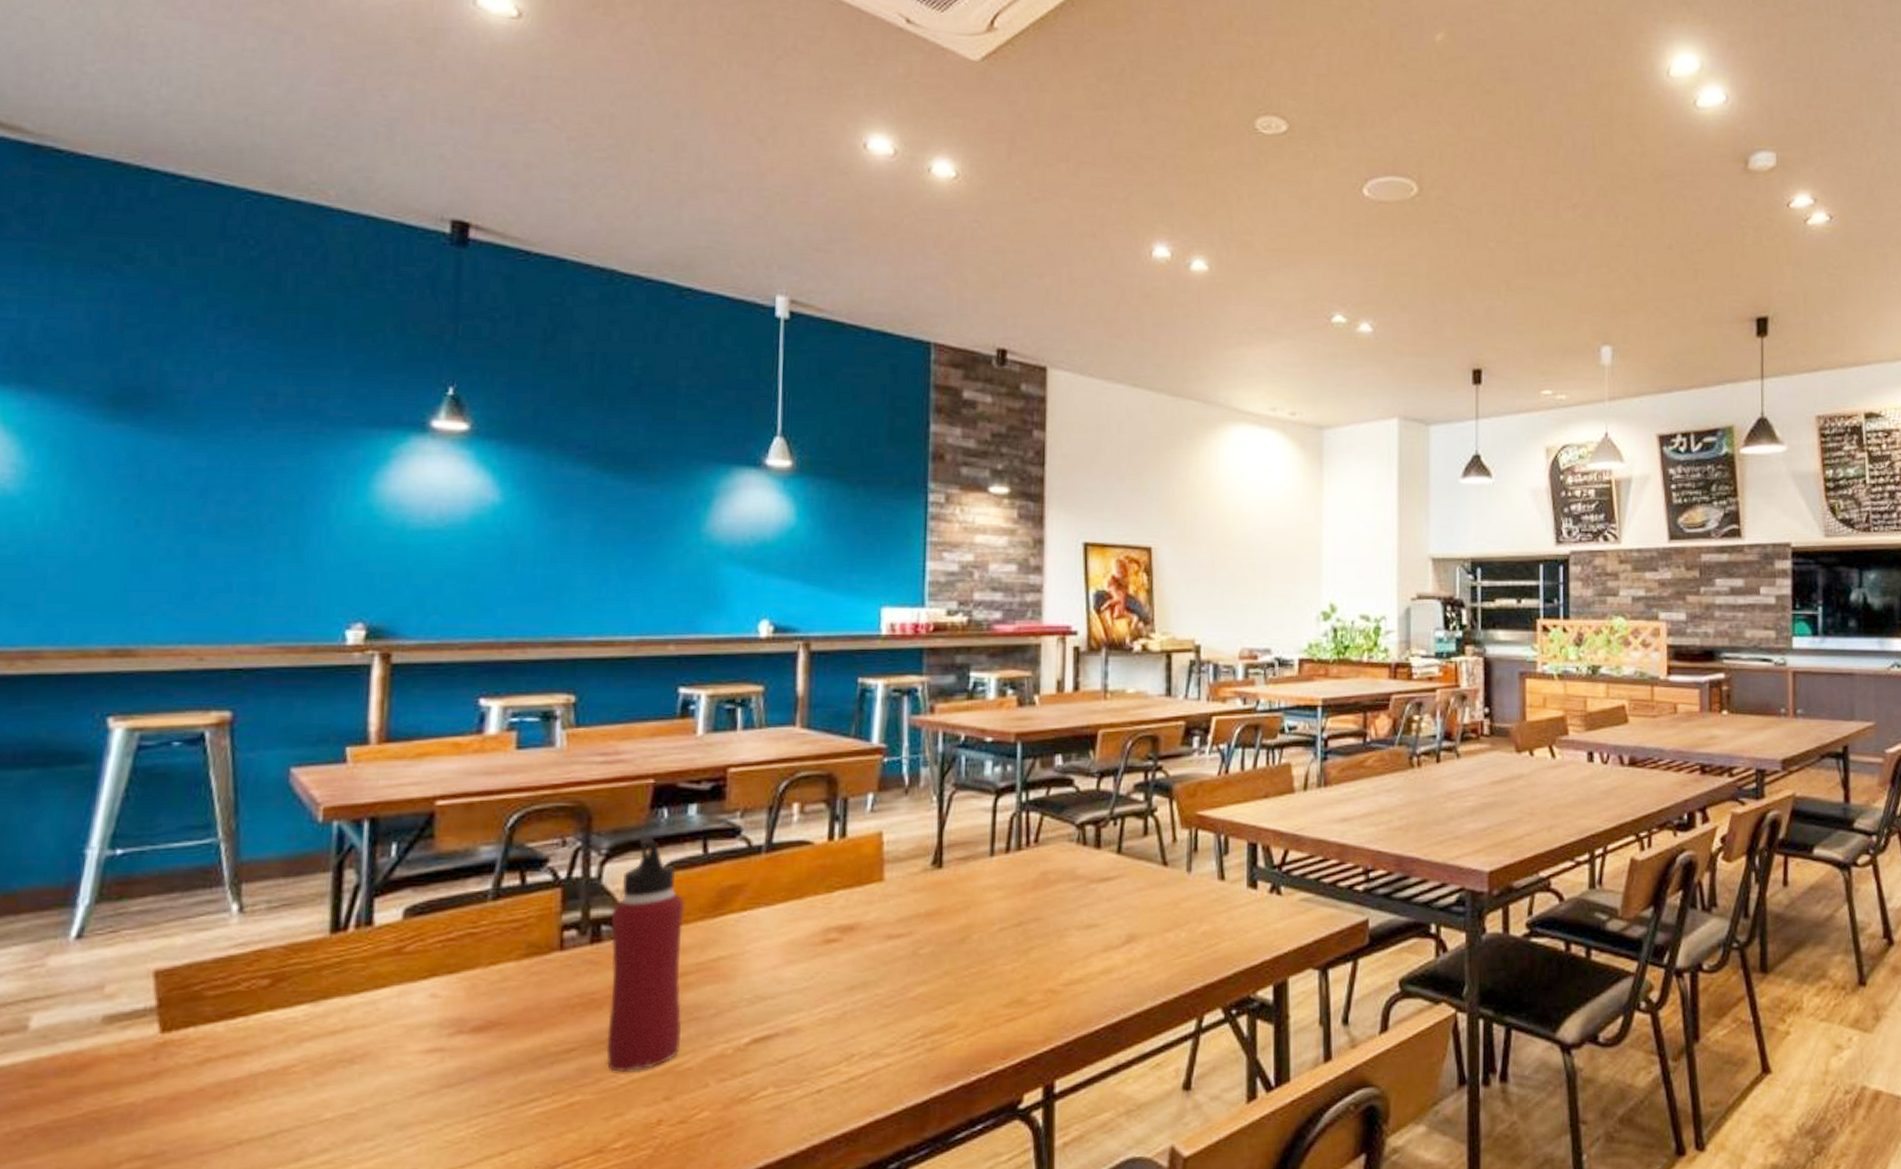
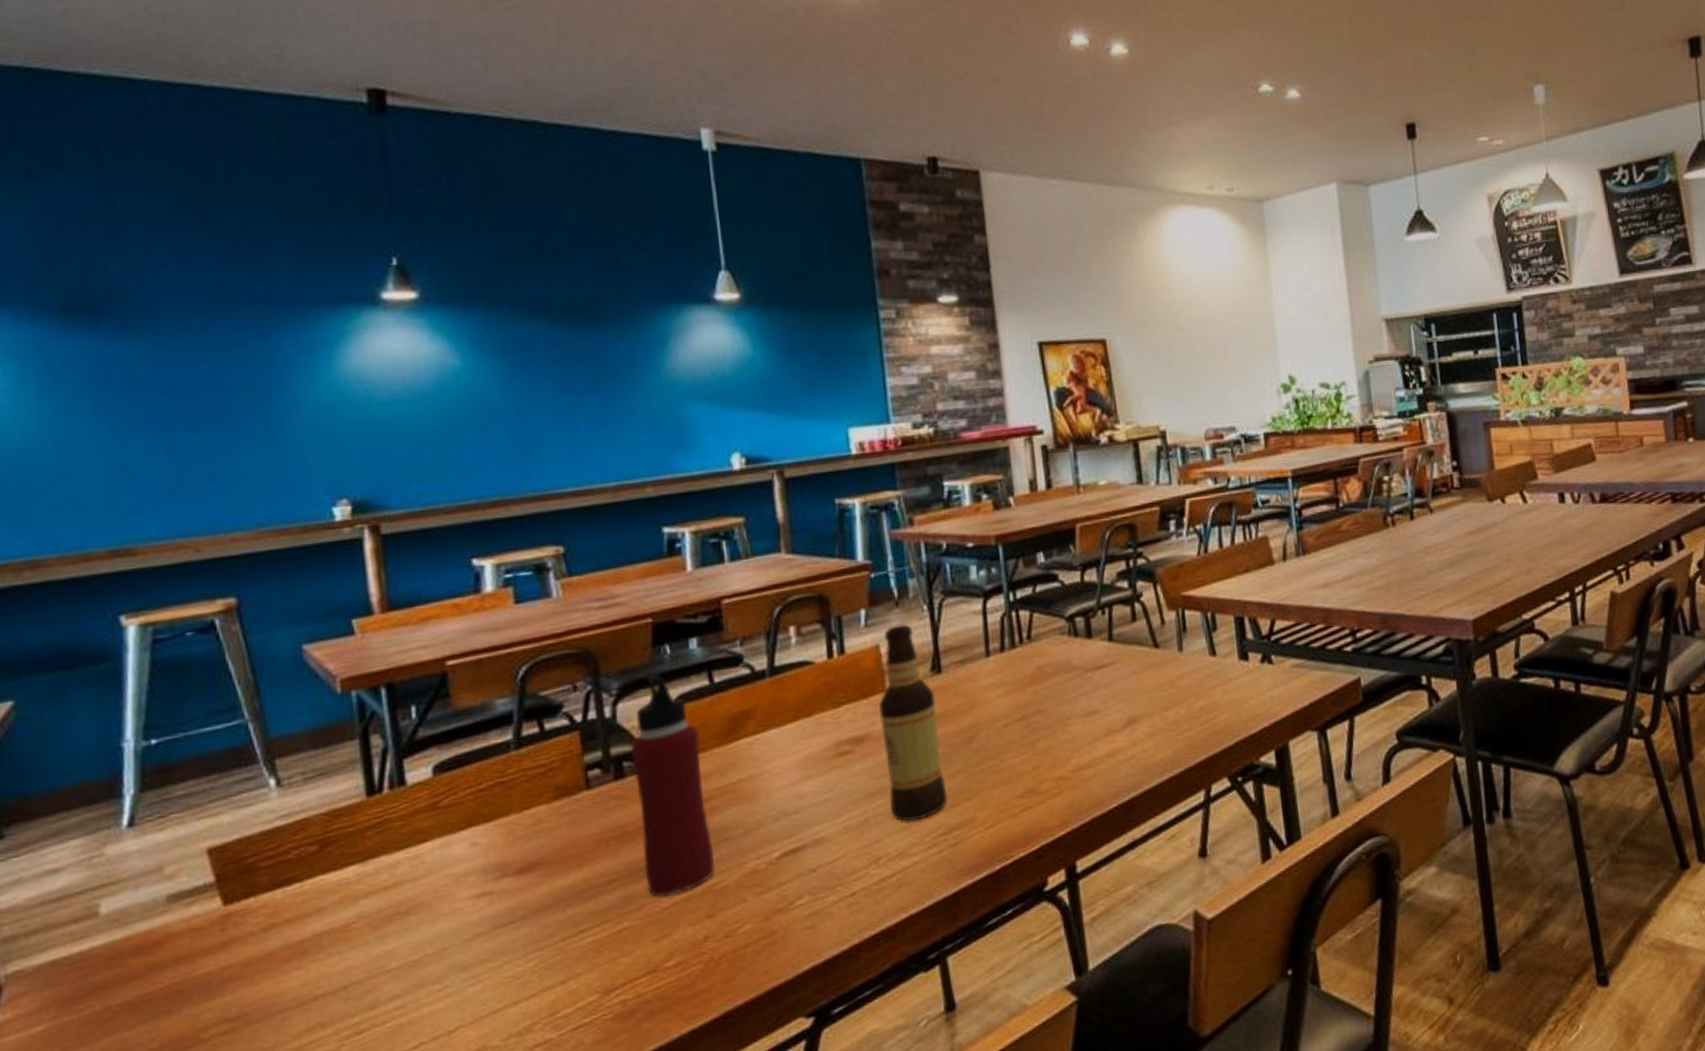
bottle: none [870,813,932,1020] -> present [879,624,948,822]

